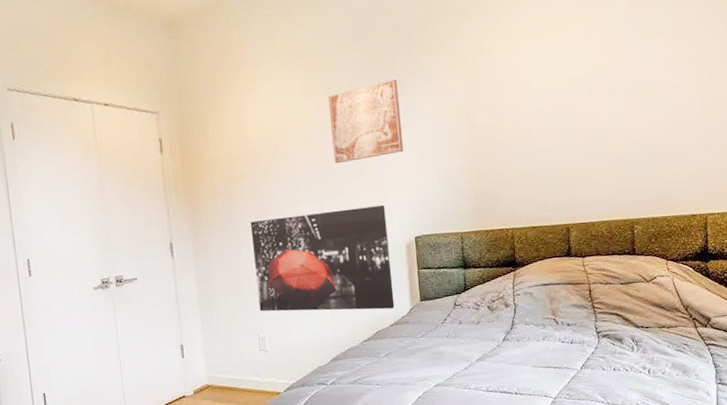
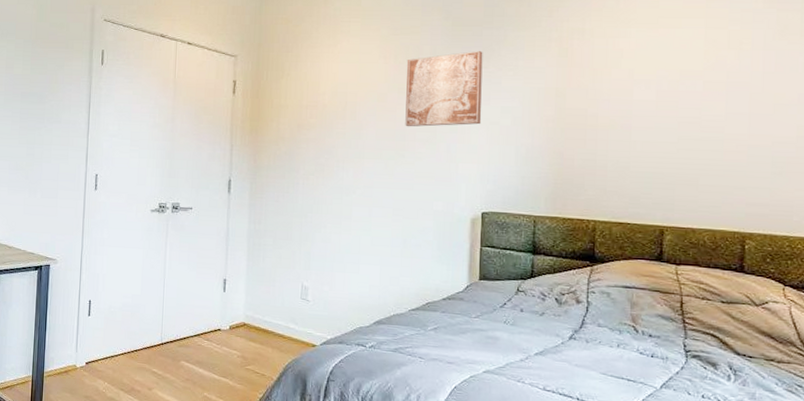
wall art: present [250,205,395,312] -> none [307,171,453,283]

